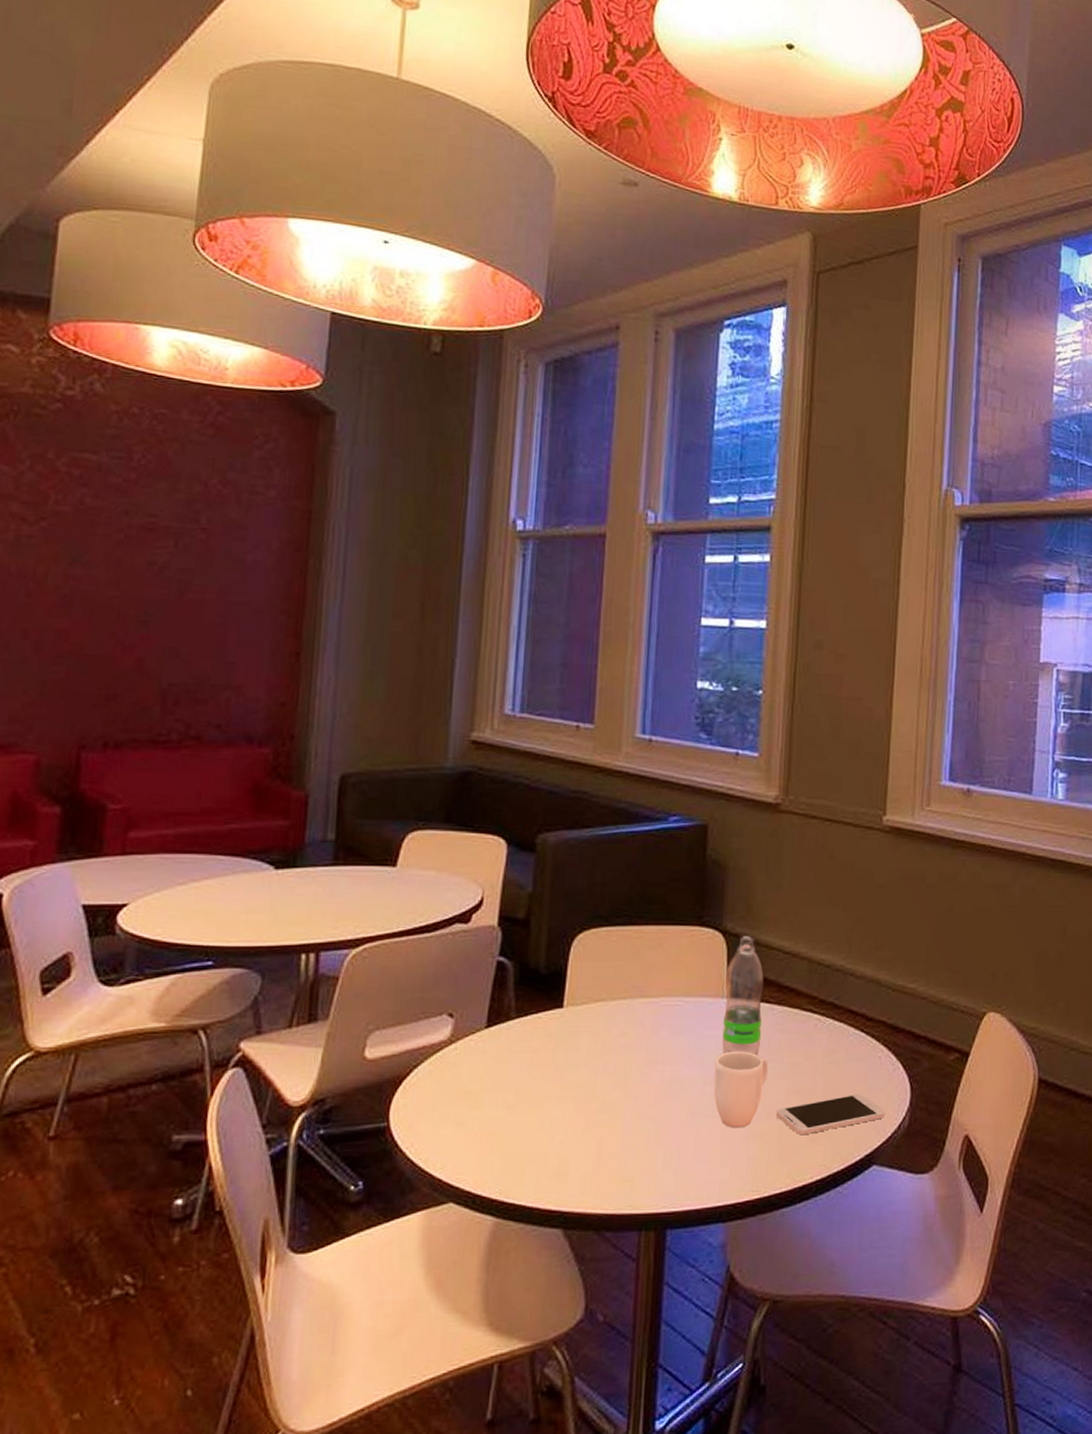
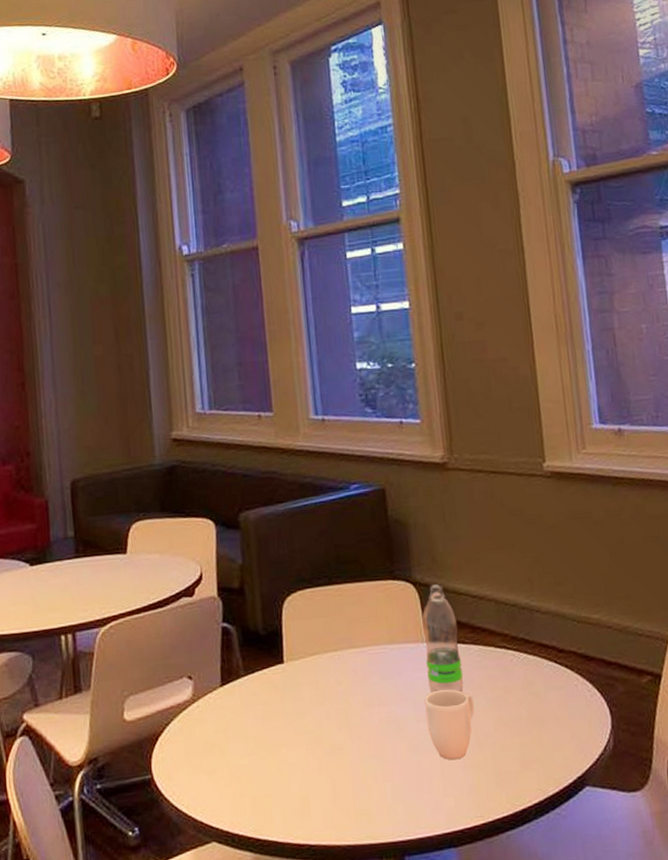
smartphone: present [775,1094,886,1136] -> none [487,721,590,763]

